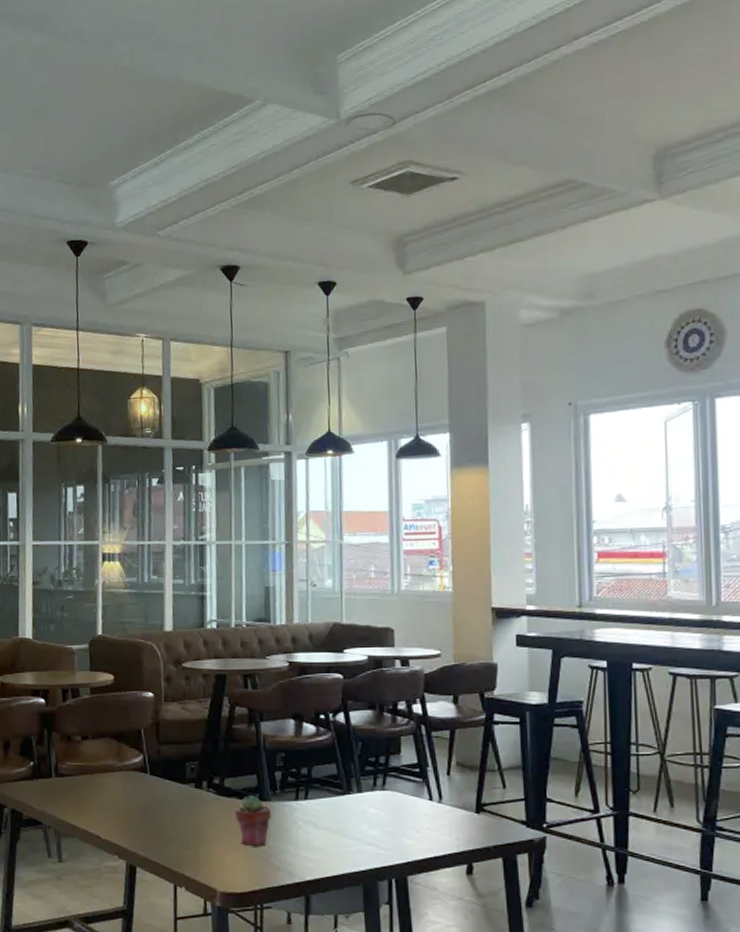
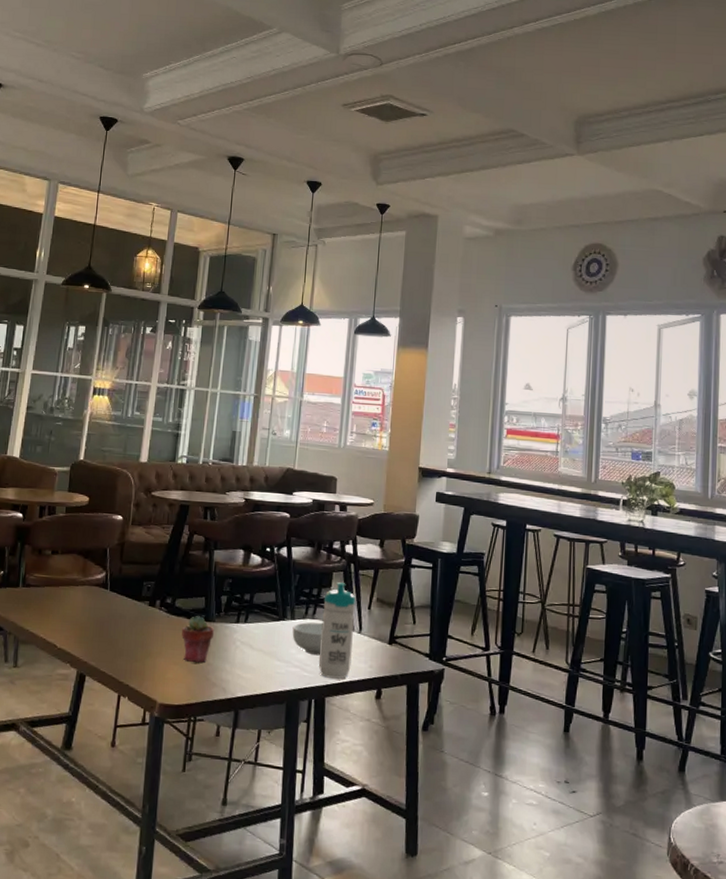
cereal bowl: none [360,795,397,831] -> present [292,622,323,656]
water bottle: none [393,748,434,855] -> present [318,582,356,679]

